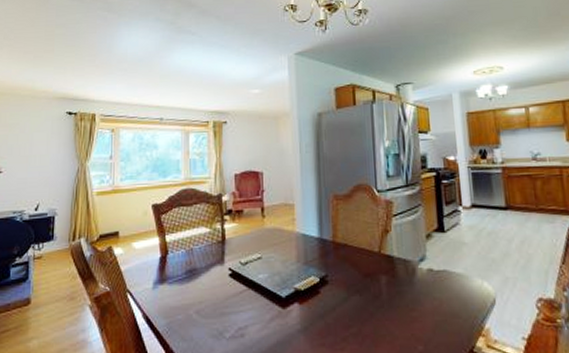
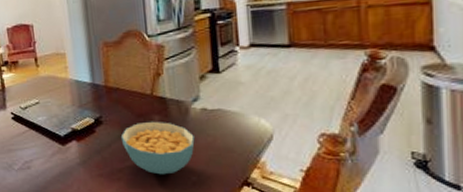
cereal bowl: none [346,281,421,344] -> present [120,121,195,175]

